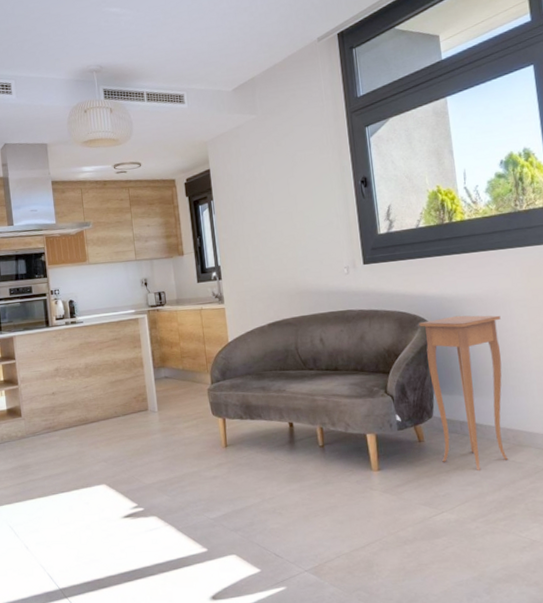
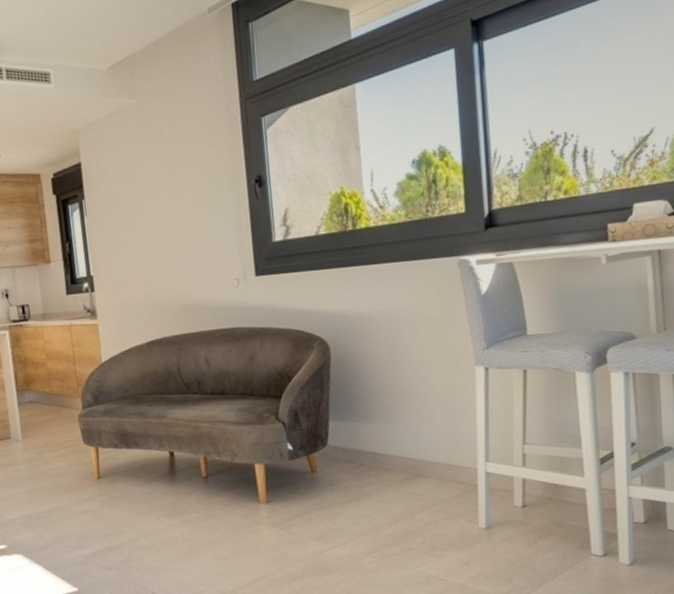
side table: present [419,315,508,470] -> none [315,334,406,503]

